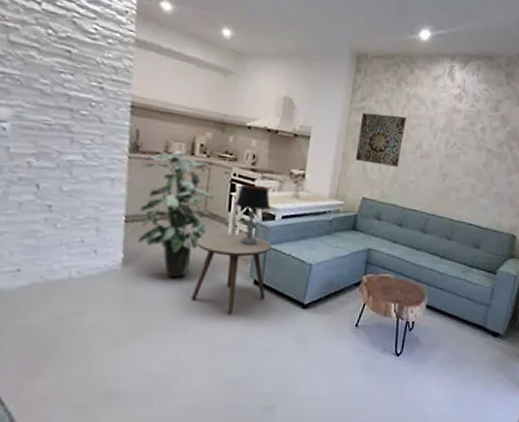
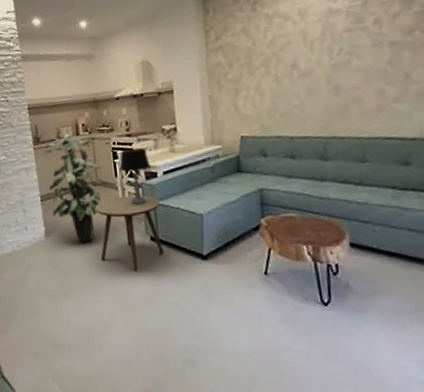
wall art: present [355,112,406,167] -> none [220,39,275,101]

